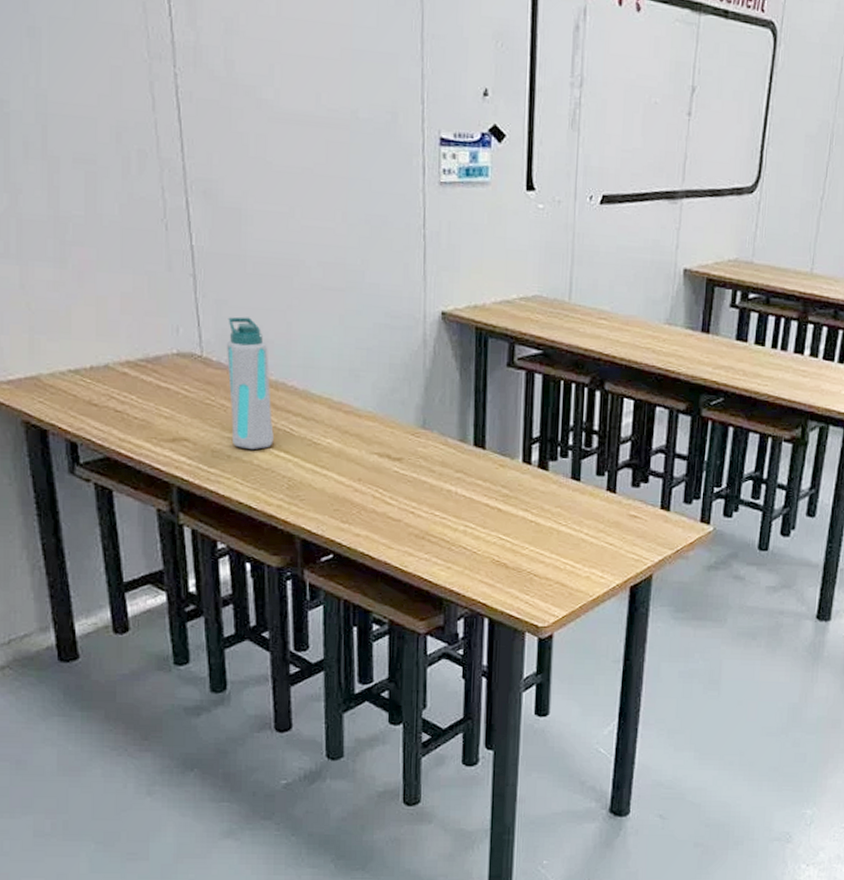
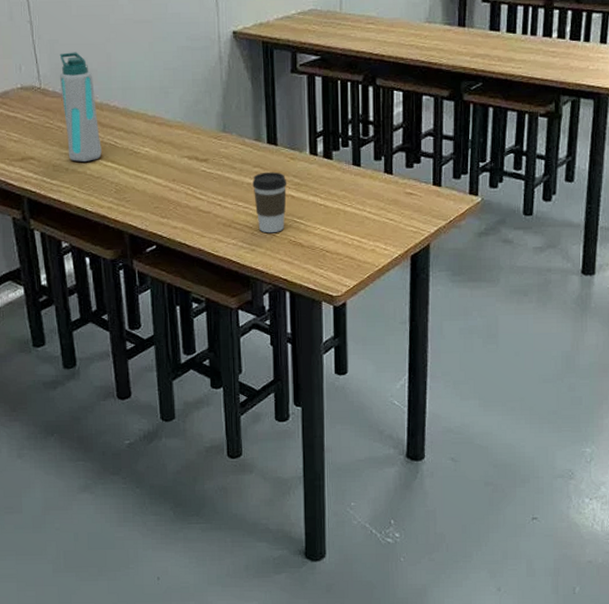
coffee cup: none [453,478,494,550] -> present [252,171,287,233]

